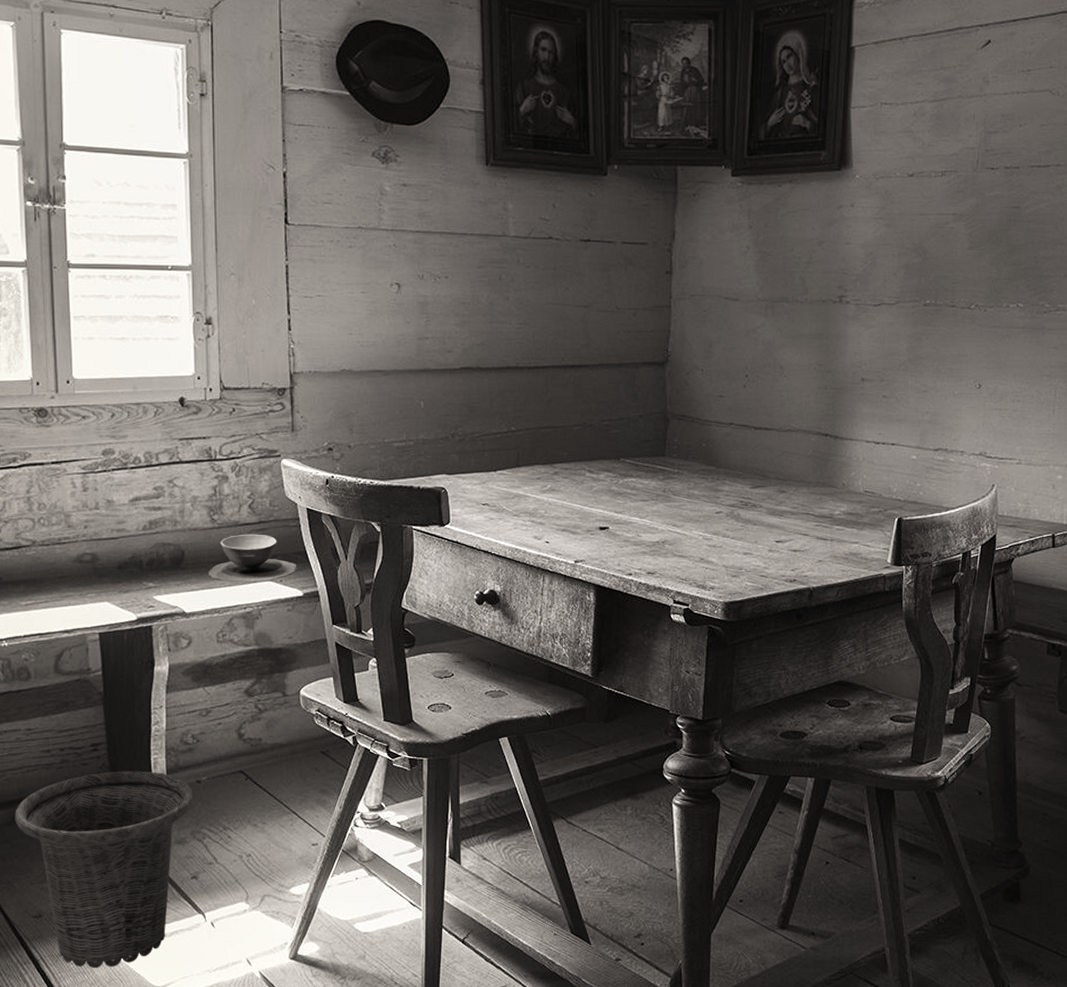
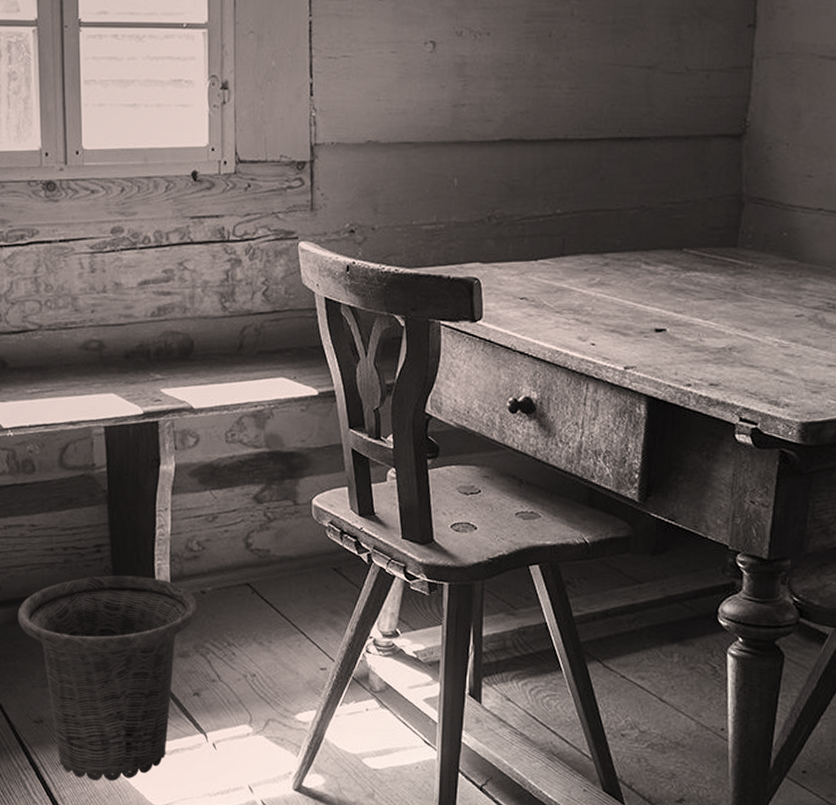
wooden bowl: present [208,534,297,583] -> none [217,324,313,378]

